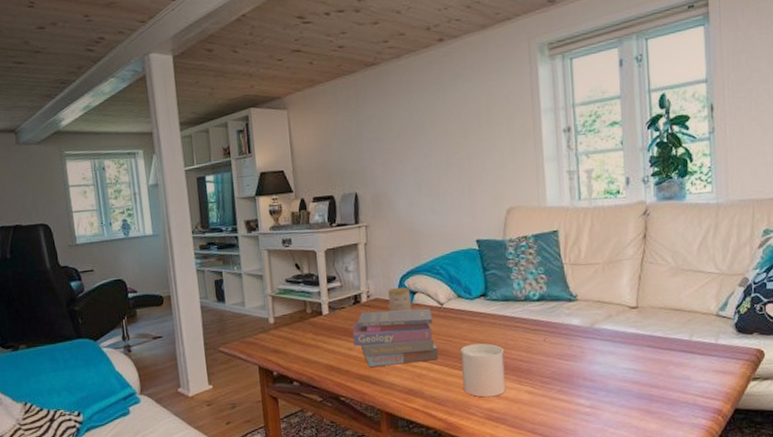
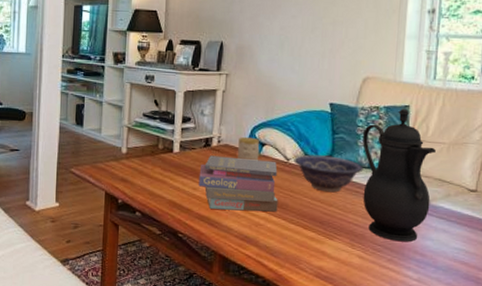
decorative bowl: none [448,294,520,332] -> present [294,154,364,193]
mug: present [460,343,506,398] -> none [297,202,341,256]
coffeepot: none [515,234,593,371] -> present [363,109,436,242]

